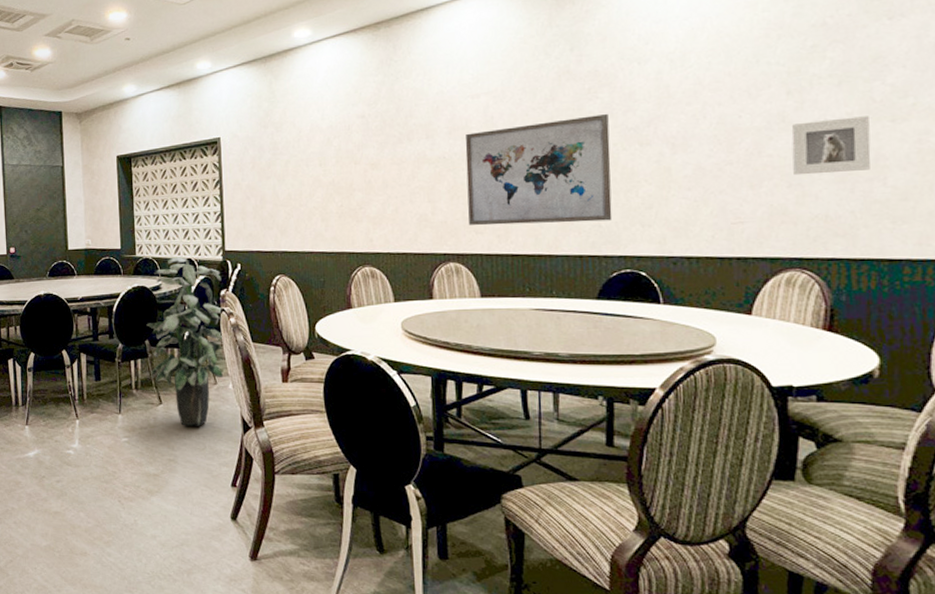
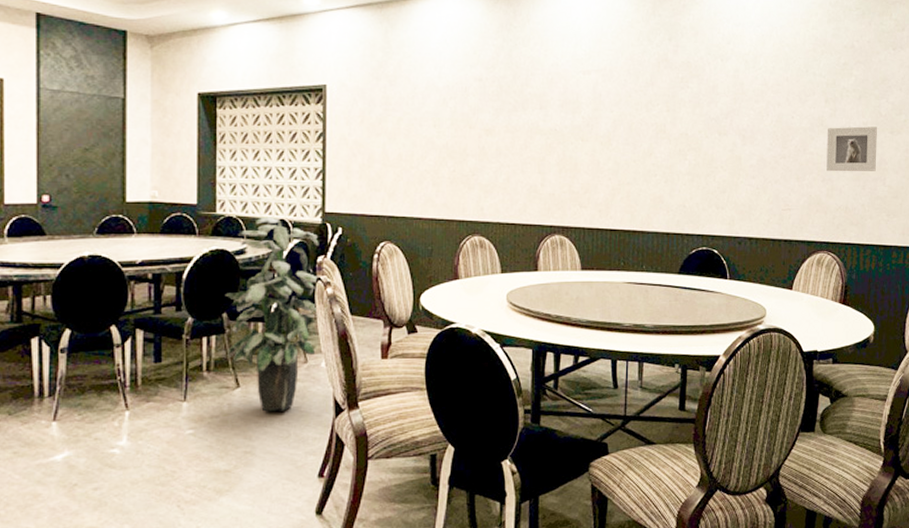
wall art: present [465,113,612,225] -> none [575,102,696,202]

